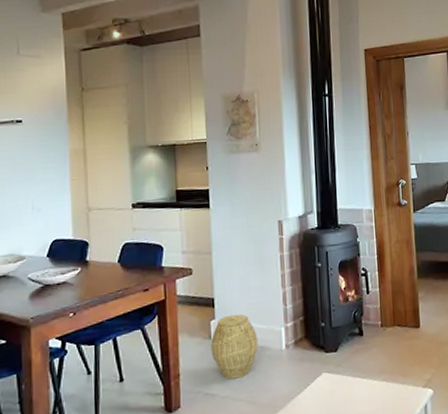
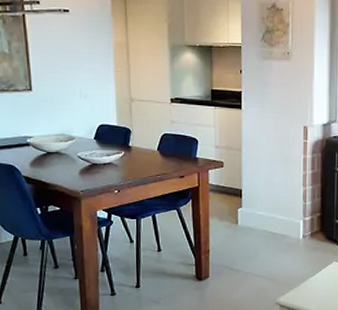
woven basket: present [210,314,258,379] -> none [237,205,279,259]

